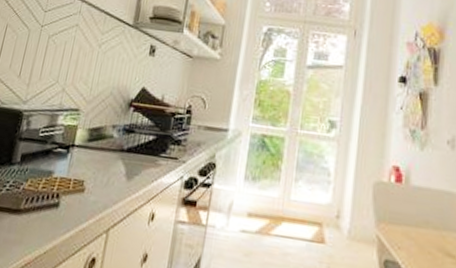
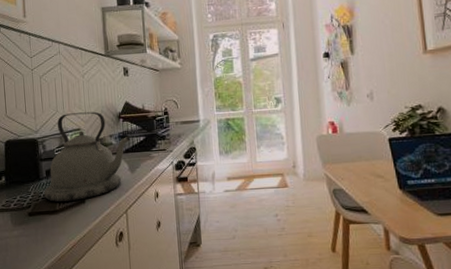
kettle: none [10,87,137,202] -> present [44,111,130,202]

